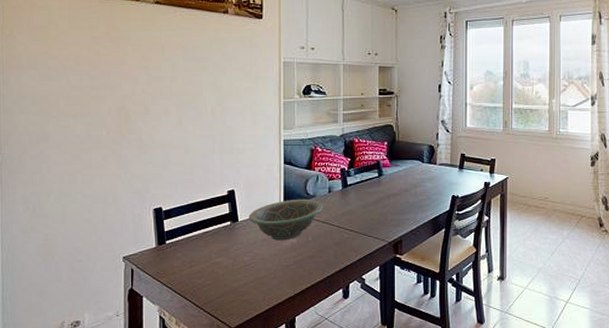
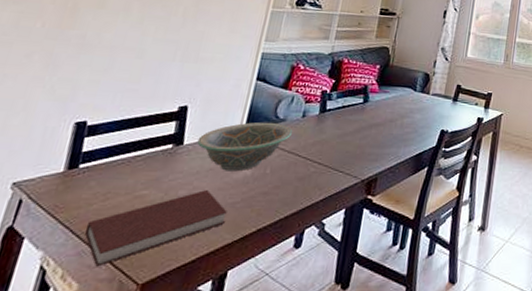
notebook: none [183,256,285,316] -> present [84,190,227,267]

